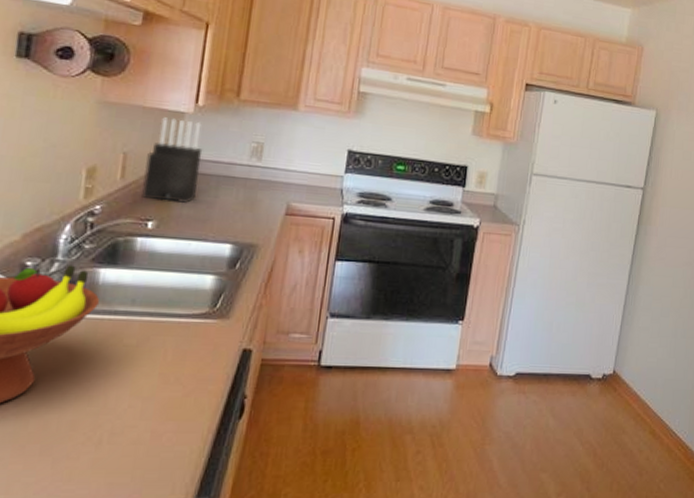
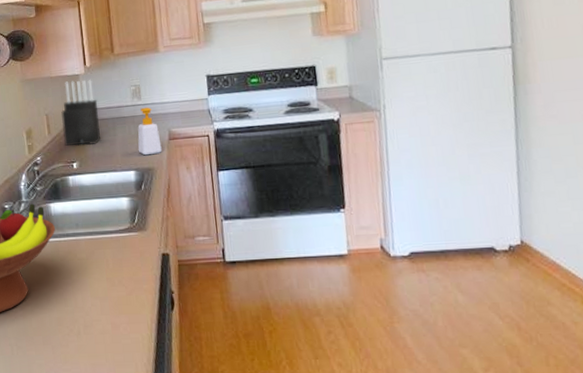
soap bottle: none [242,170,276,229] -> present [138,107,162,156]

